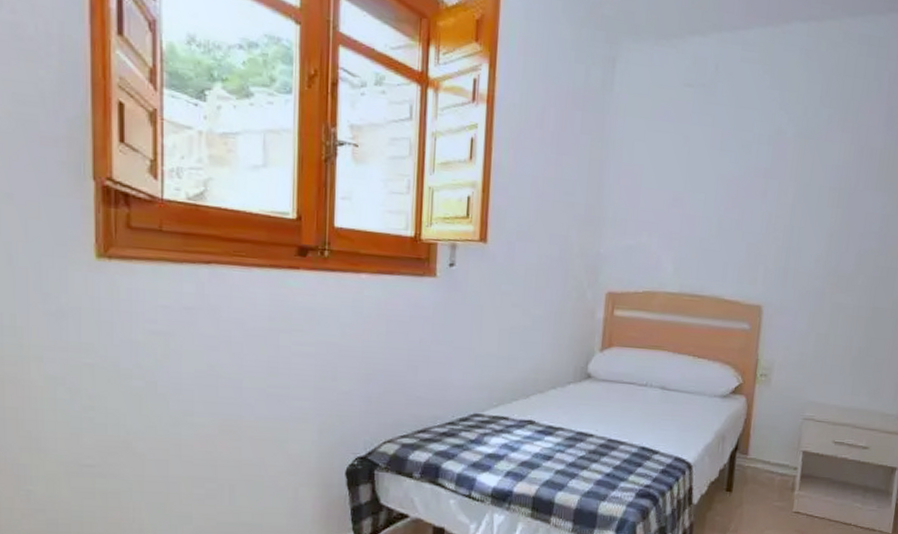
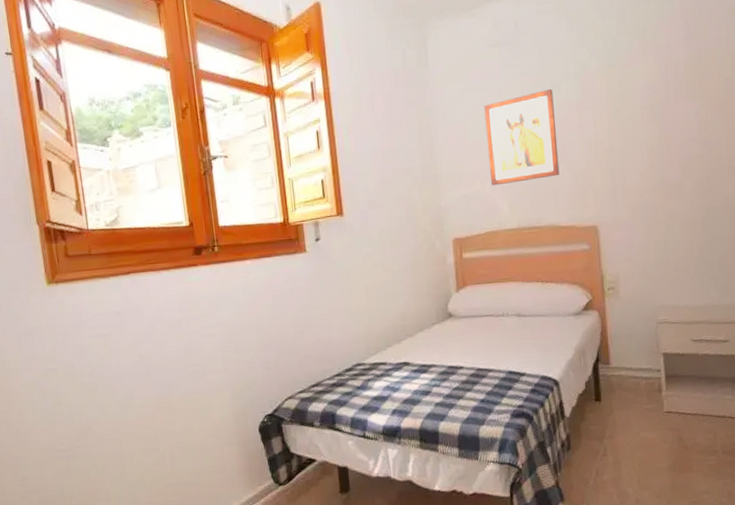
wall art: none [659,147,742,244] -> present [484,89,560,186]

